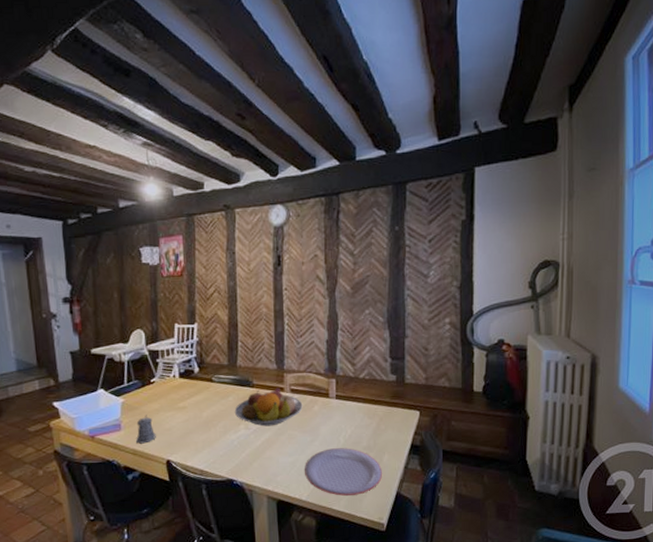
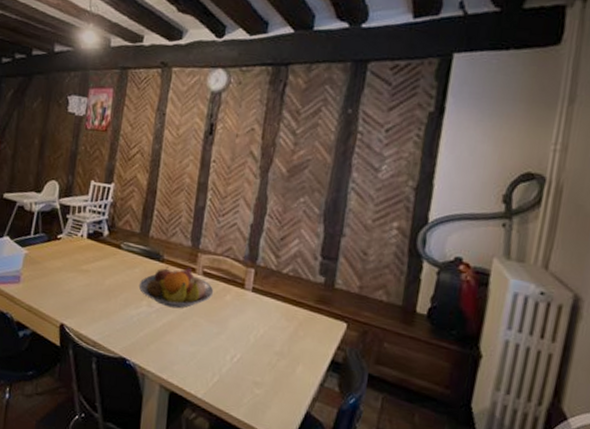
pepper shaker: present [135,415,156,444] -> none [32,271,54,302]
plate: present [305,448,383,496] -> none [205,345,294,405]

